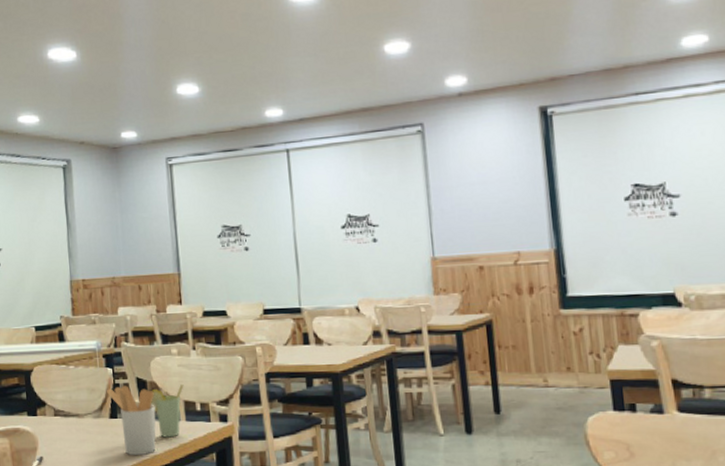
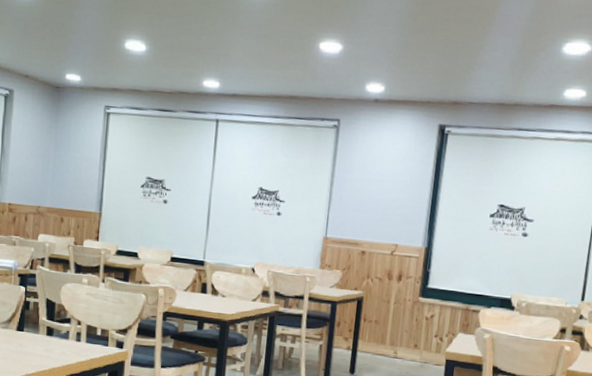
utensil holder: present [106,385,156,456] -> none [16,304,61,367]
cup: present [150,385,184,438] -> none [56,311,89,355]

